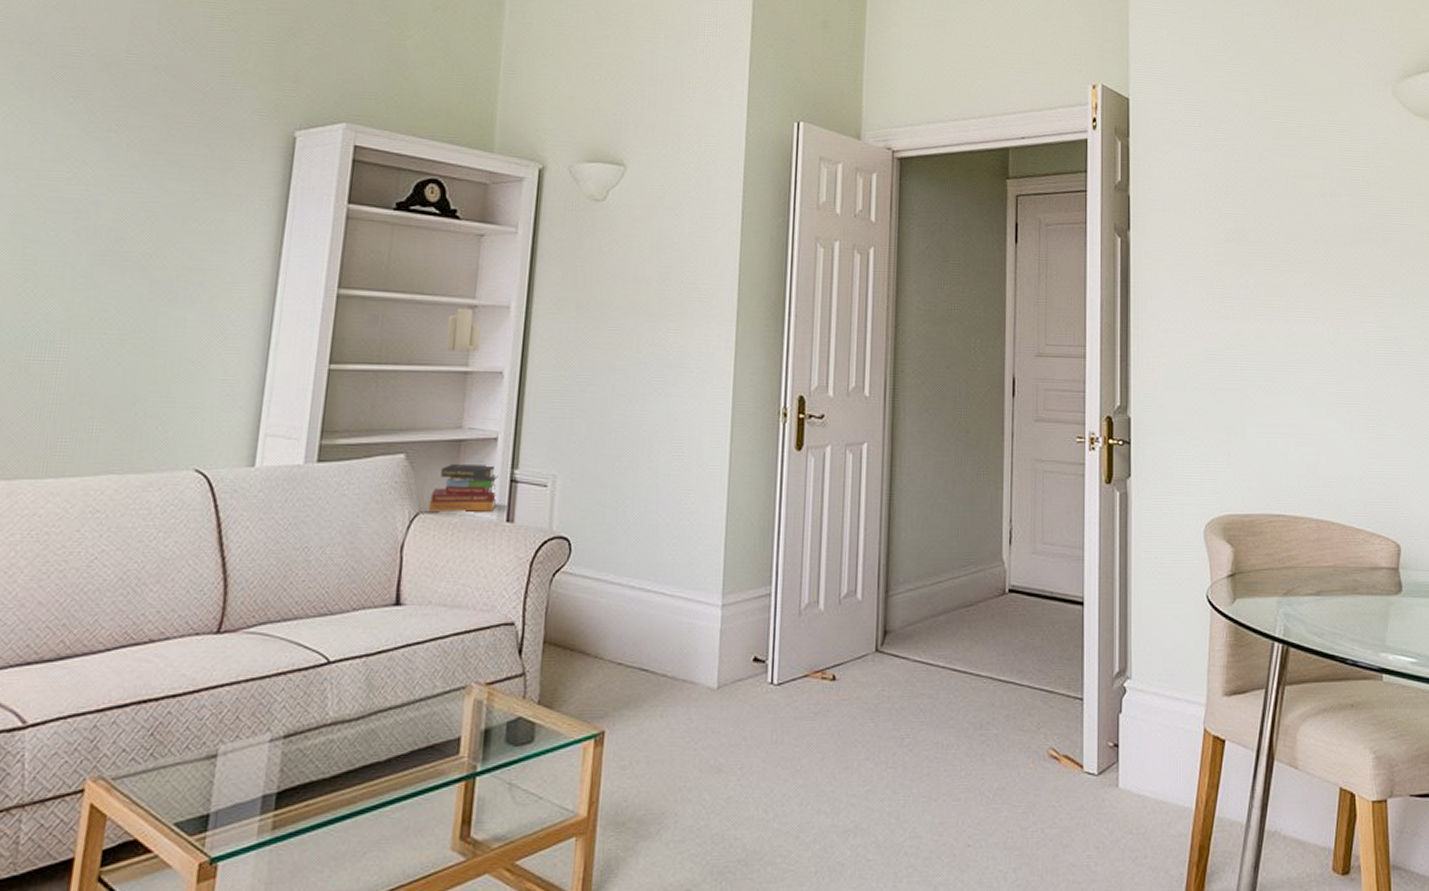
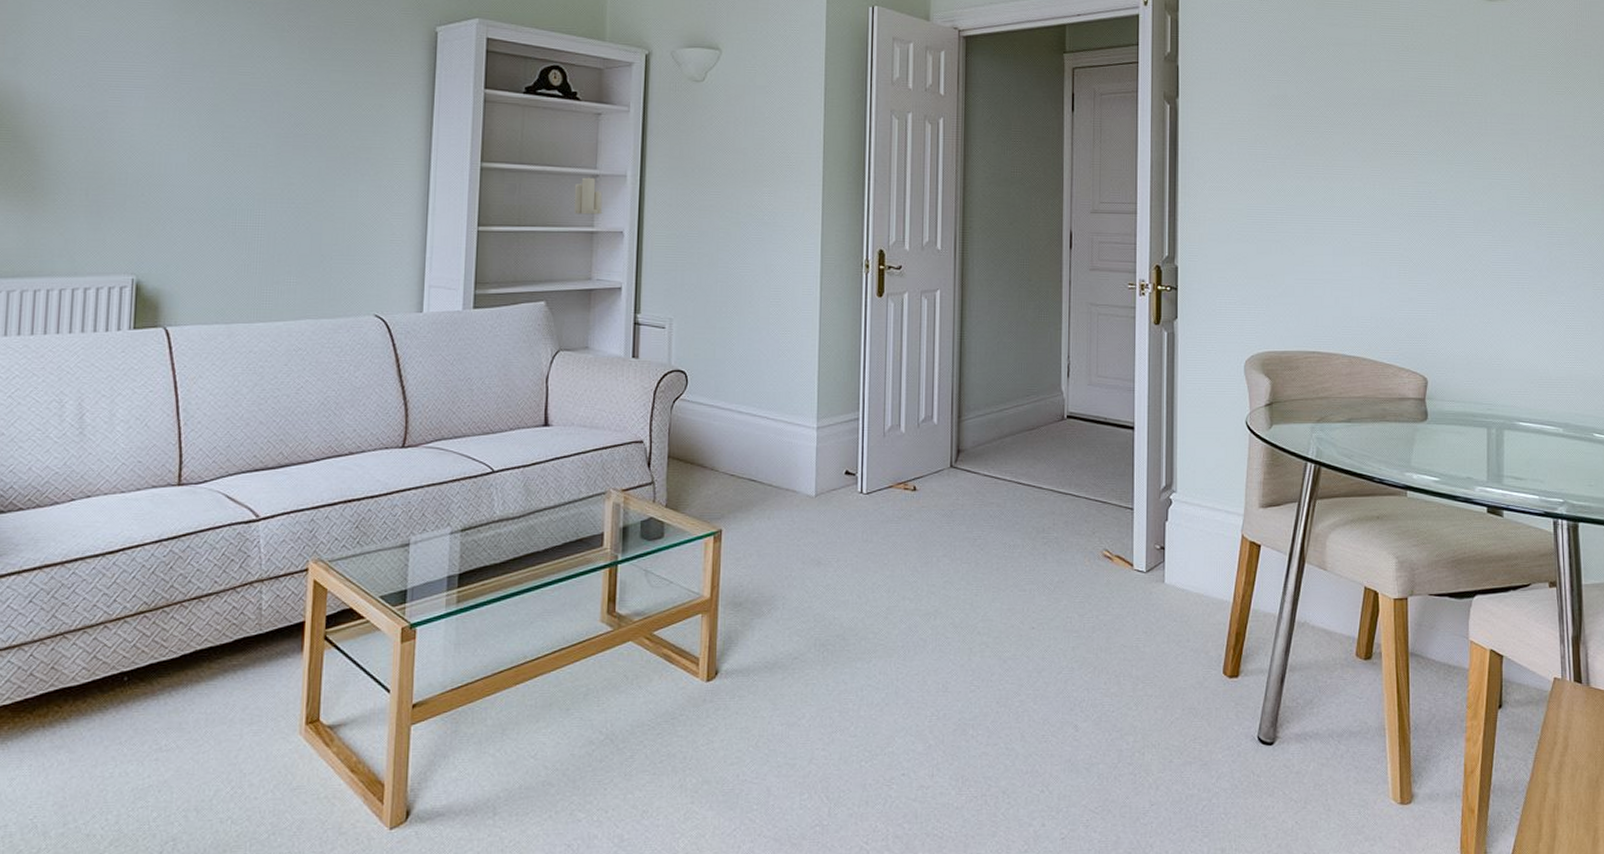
books: present [428,464,498,512] -> none [566,310,624,350]

